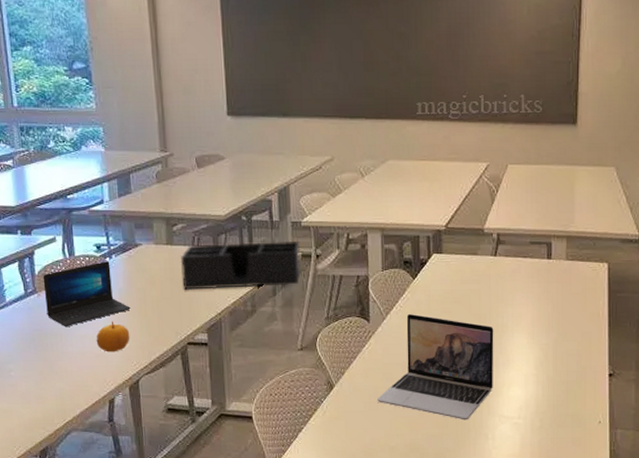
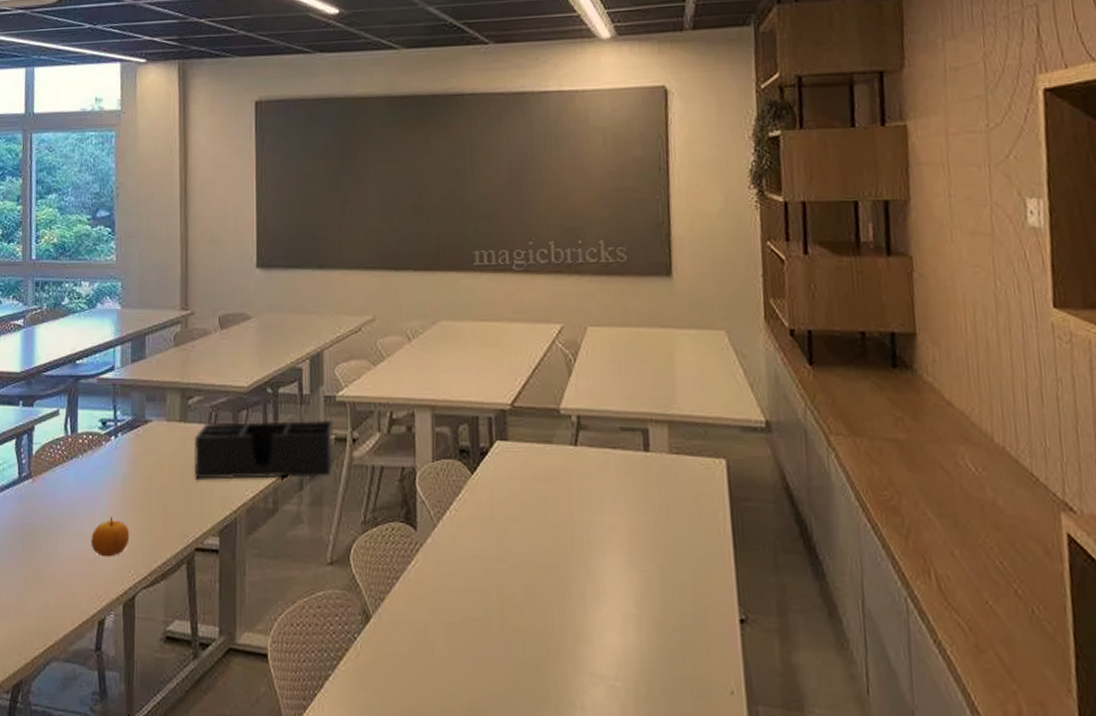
laptop: present [43,261,131,326] -> none [39,440,133,521]
laptop: present [377,314,494,420] -> none [426,521,580,678]

